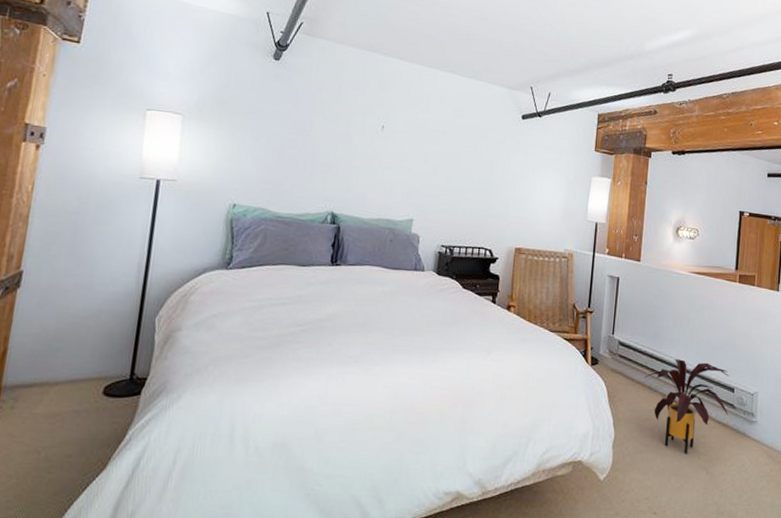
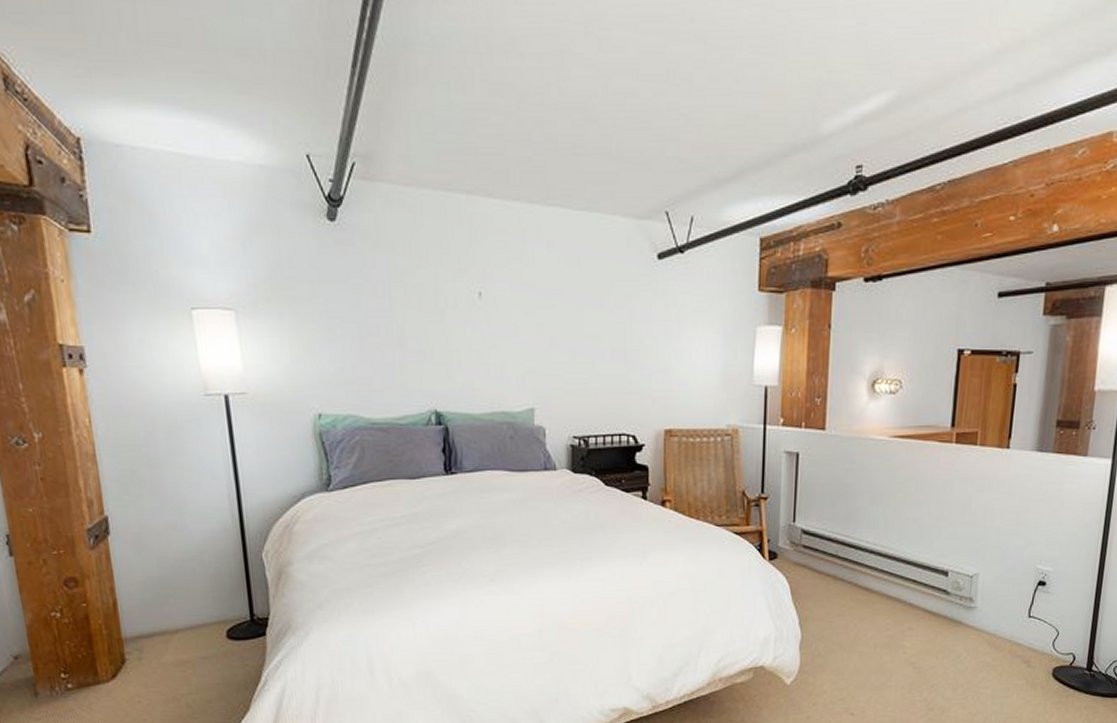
house plant: present [644,359,730,454] -> none [835,544,943,650]

